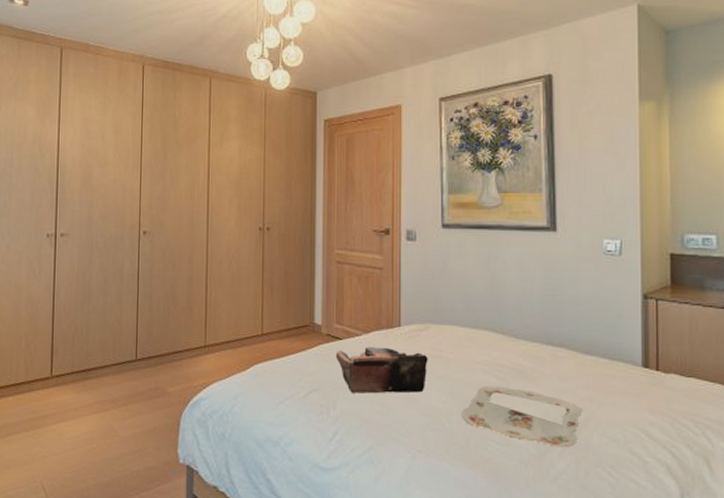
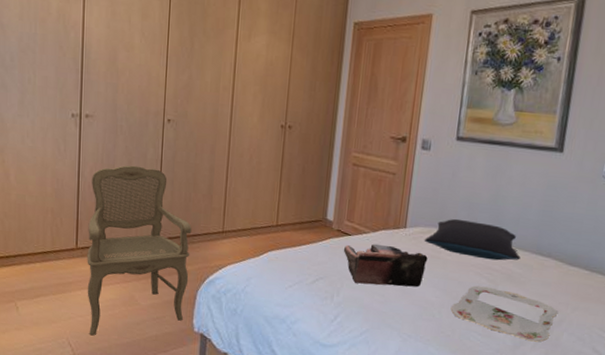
armchair: none [62,282,172,477] -> present [87,165,192,336]
pillow: none [421,311,530,355] -> present [424,218,520,261]

